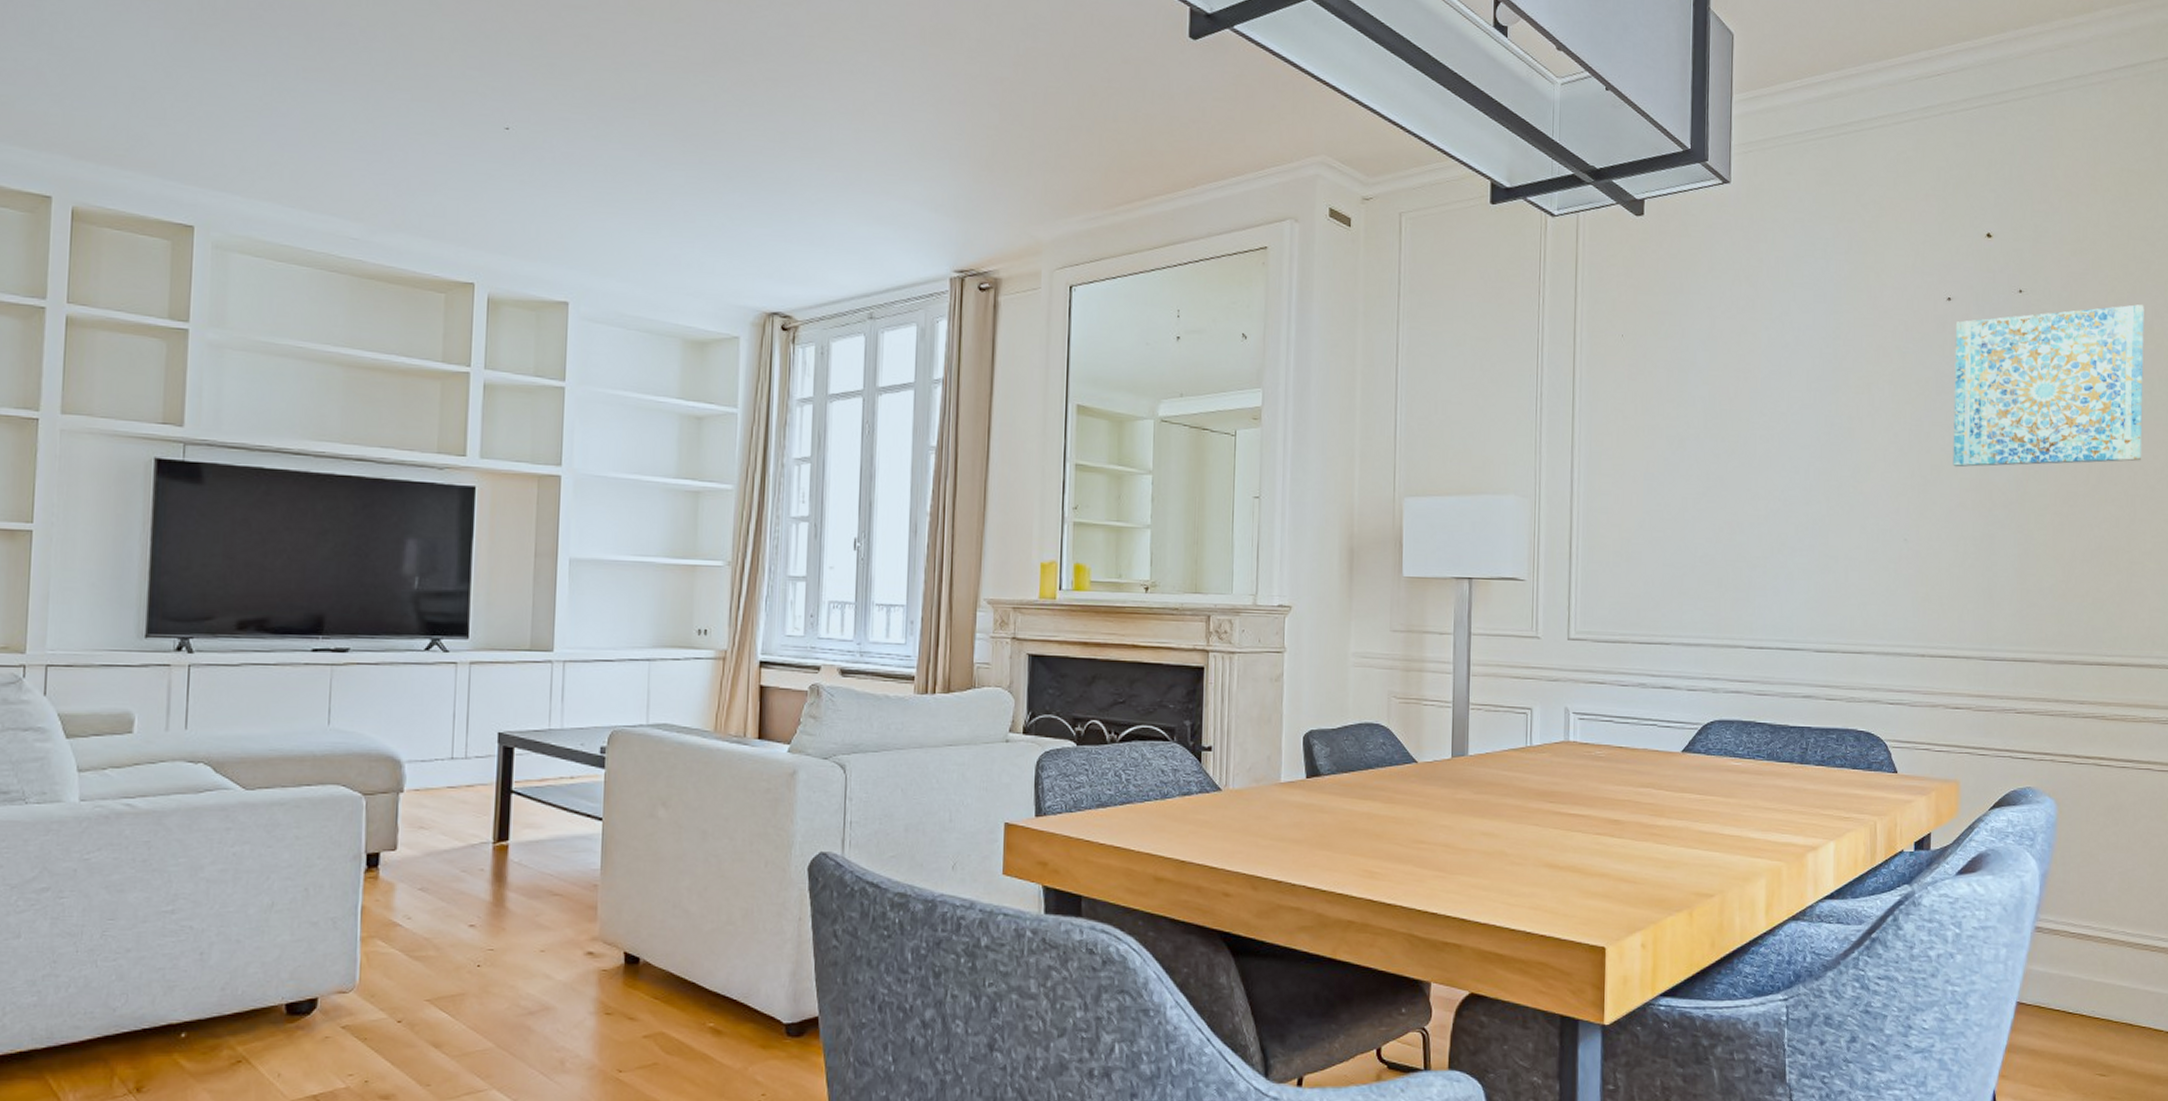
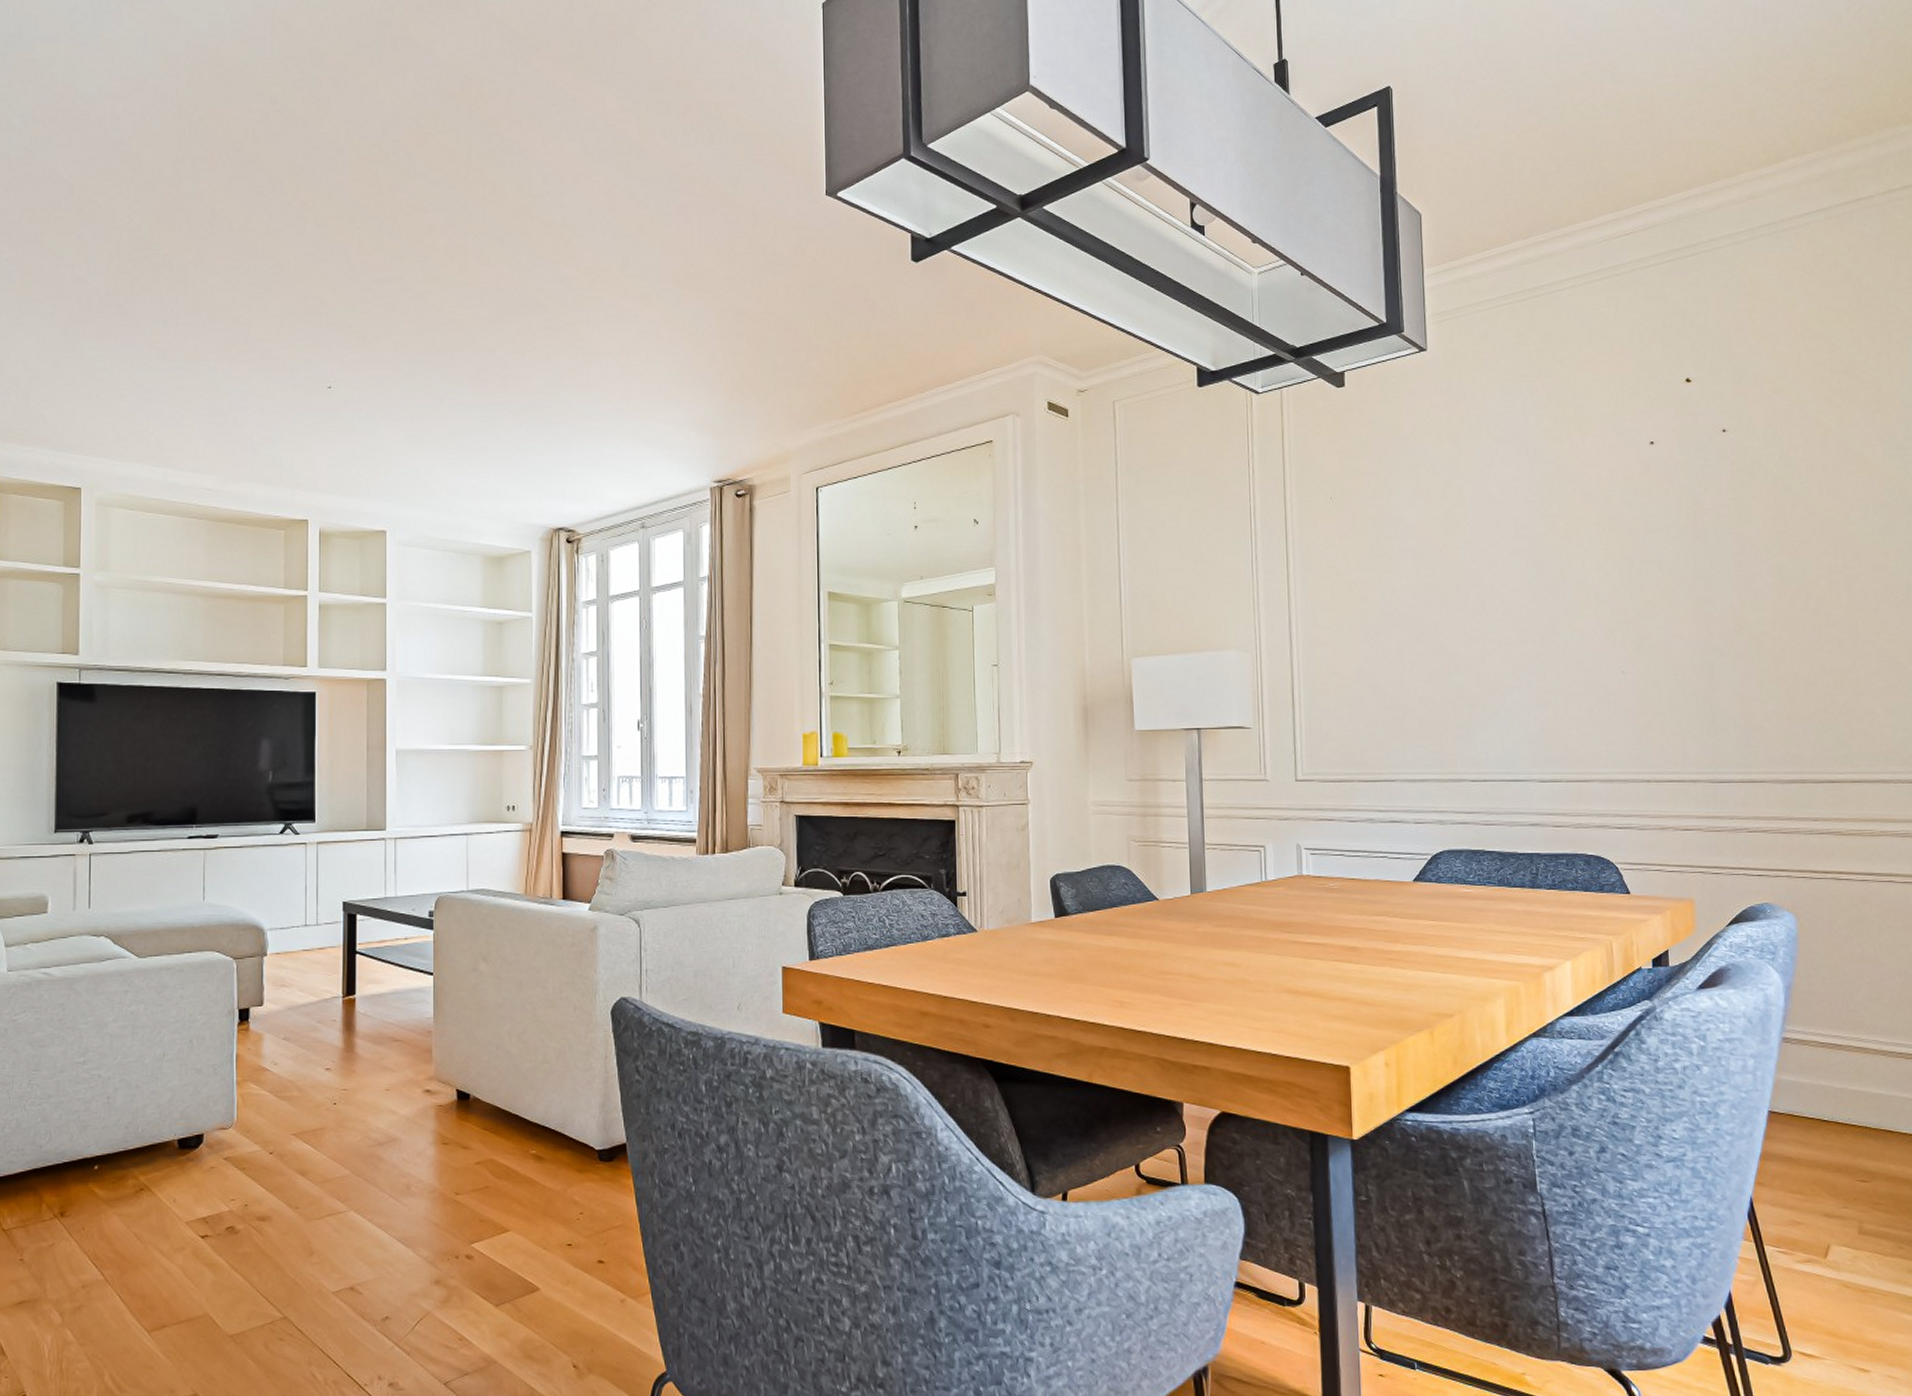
wall art: present [1953,304,2144,468] -> none [1660,435,1862,601]

